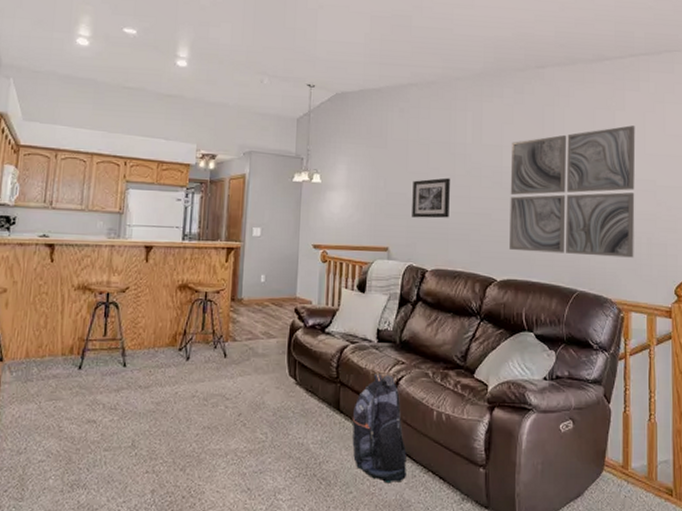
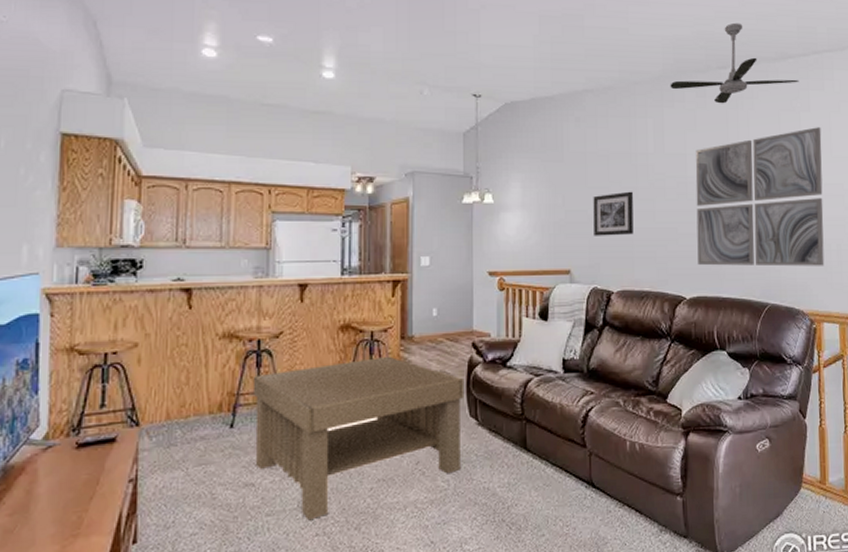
coffee table: none [97,315,286,459] -> present [252,356,465,521]
backpack: present [352,374,407,482] -> none [540,406,601,521]
ceiling fan: none [489,26,615,101] -> present [670,22,799,104]

